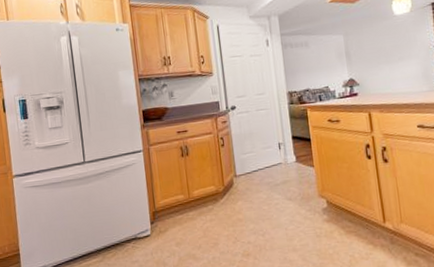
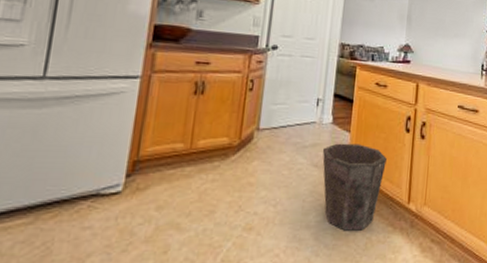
waste bin: none [292,175,355,251] -> present [322,143,387,231]

